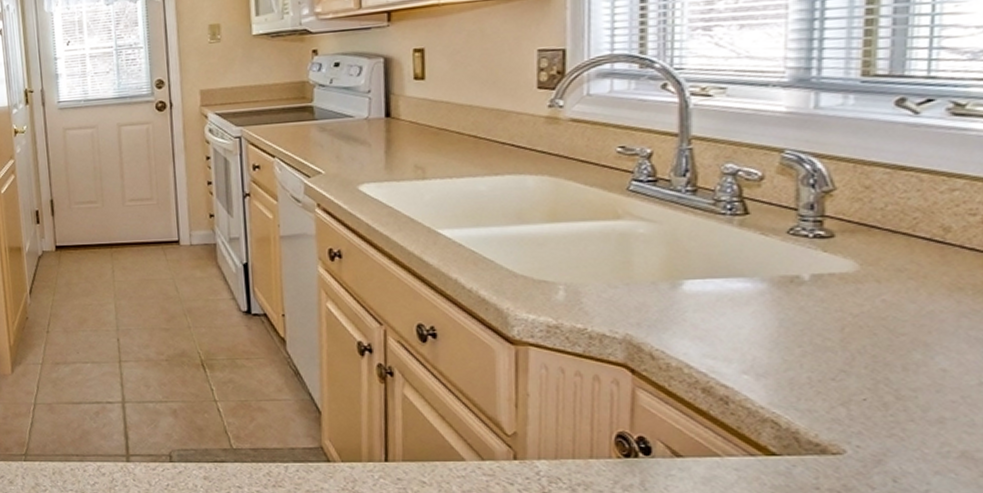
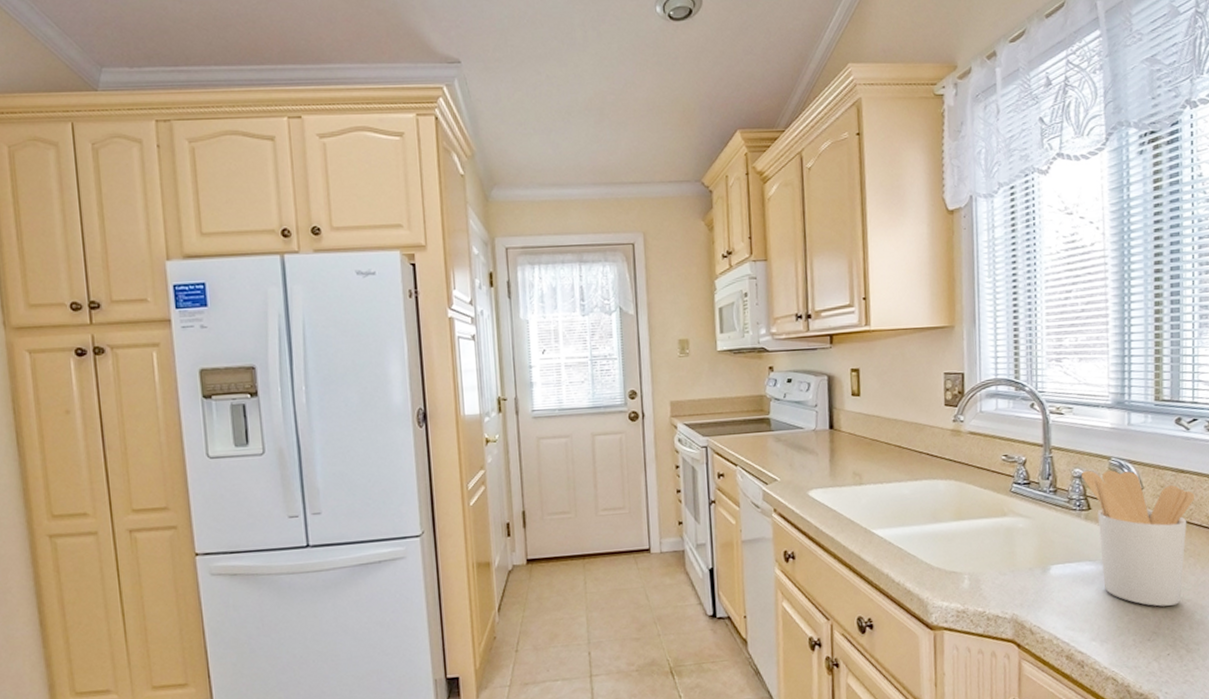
utensil holder: none [736,165,924,339] -> present [1082,470,1195,607]

